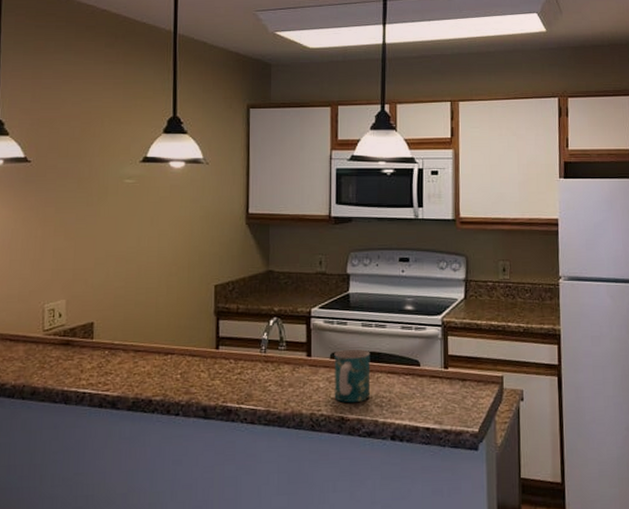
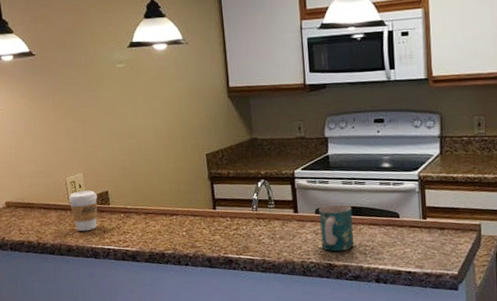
coffee cup: none [43,321,79,371] -> present [68,190,98,232]

